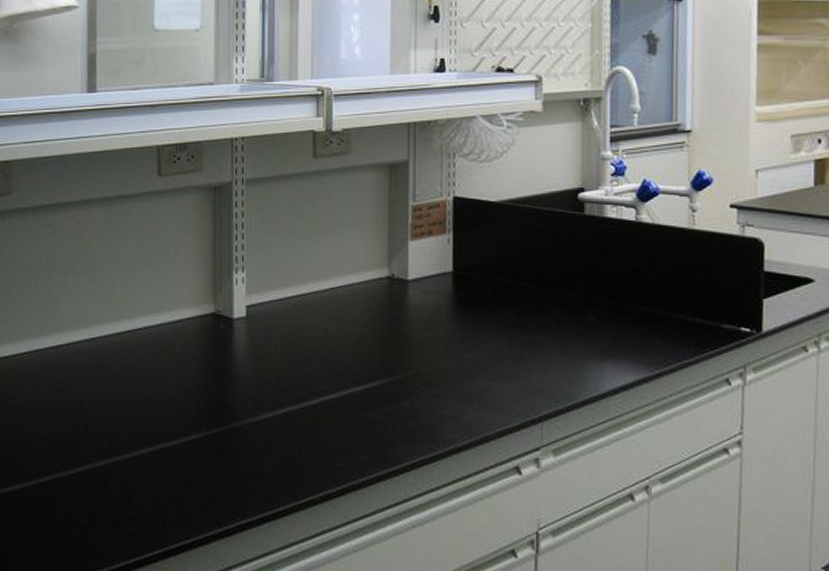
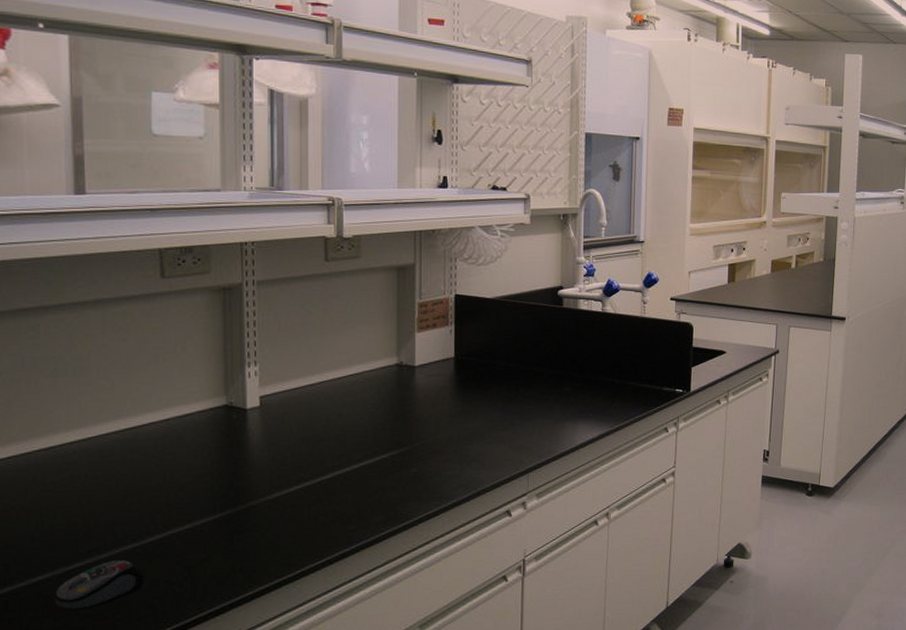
computer mouse: none [57,469,135,519] -> present [54,559,144,611]

